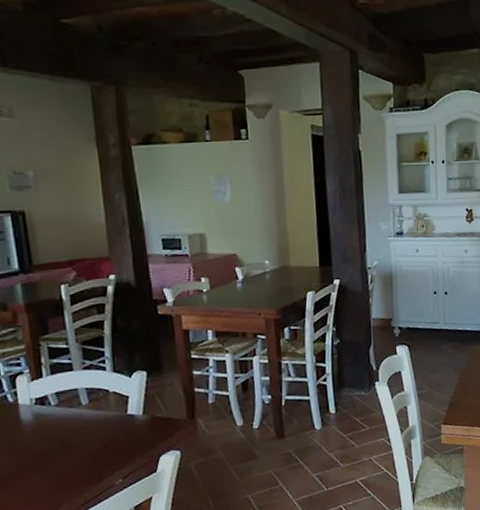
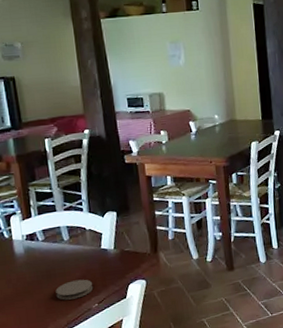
coaster: none [70,450,117,476] -> present [55,279,94,300]

